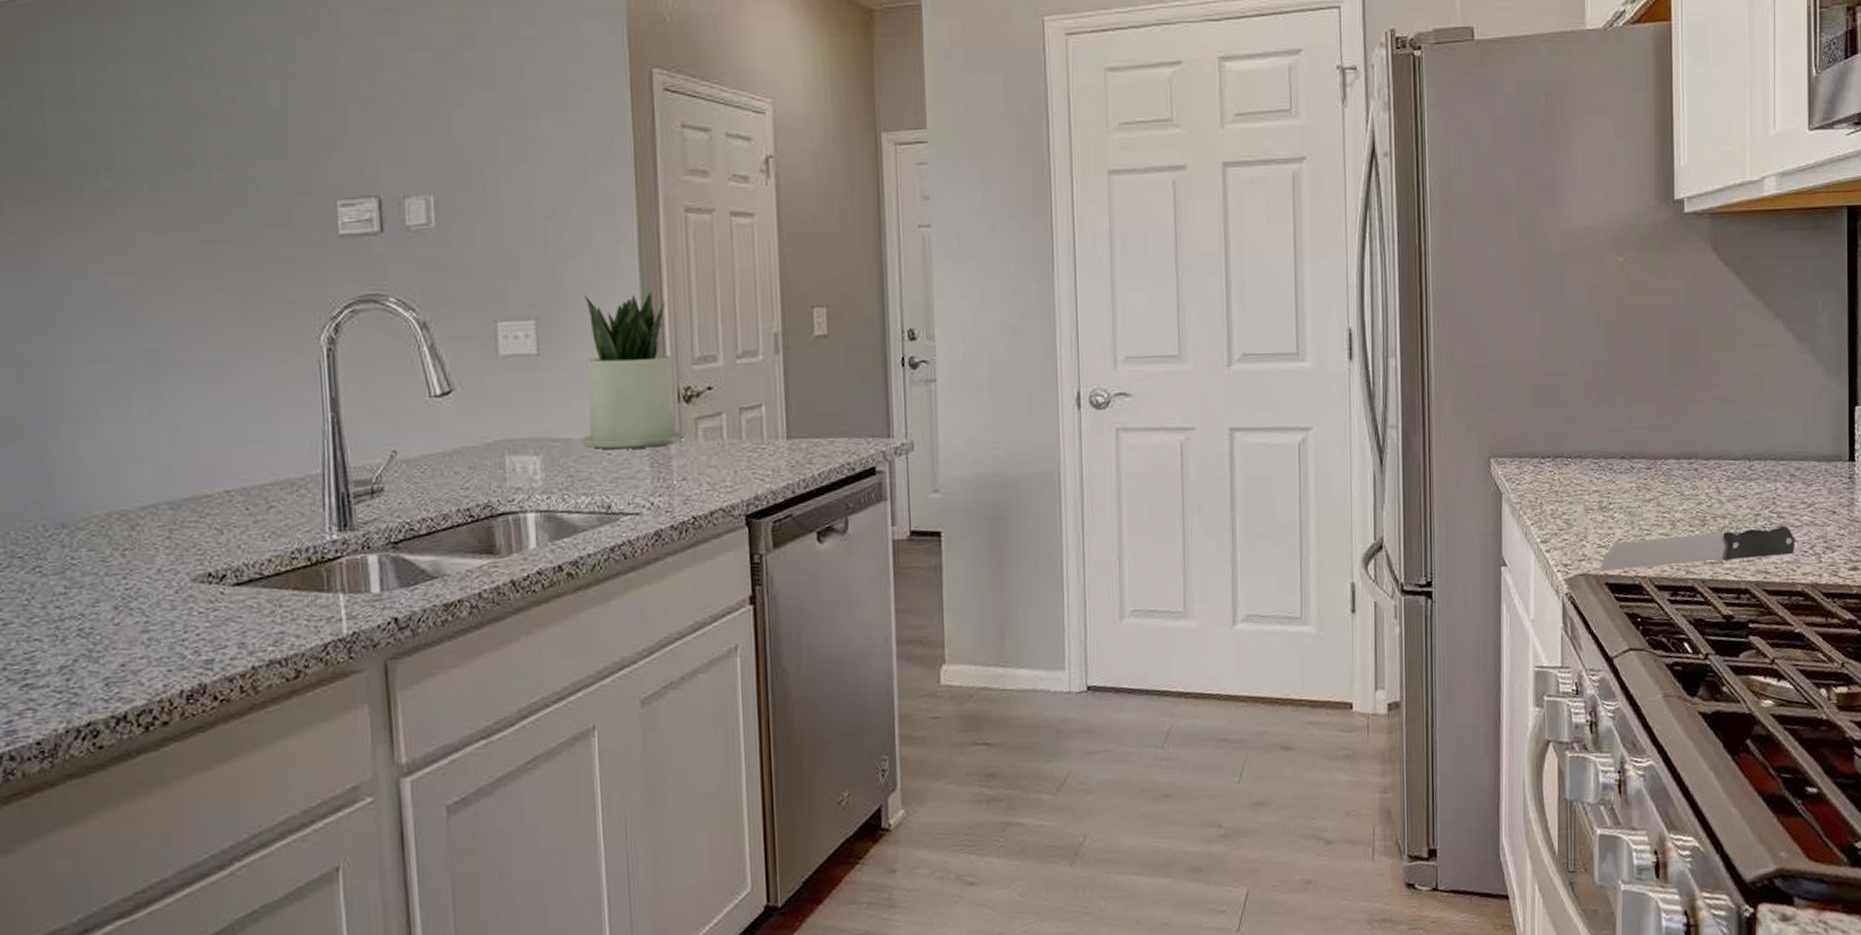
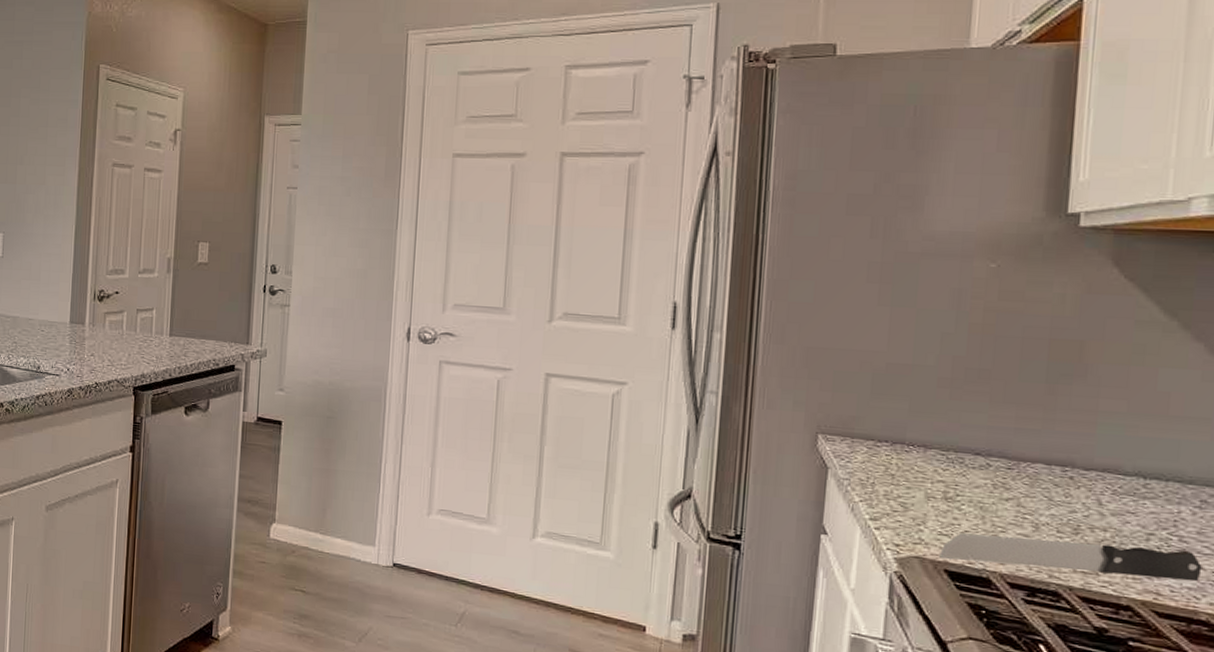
planter: present [580,292,685,450] -> none [24,219,96,330]

